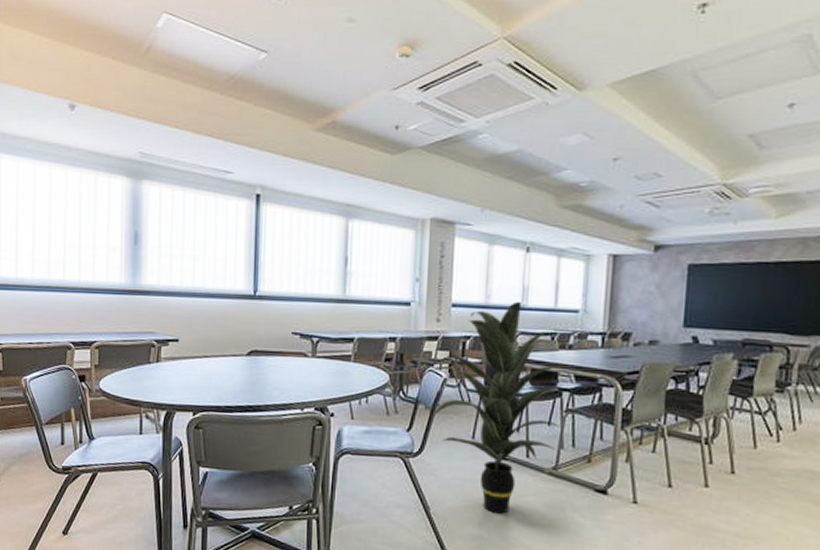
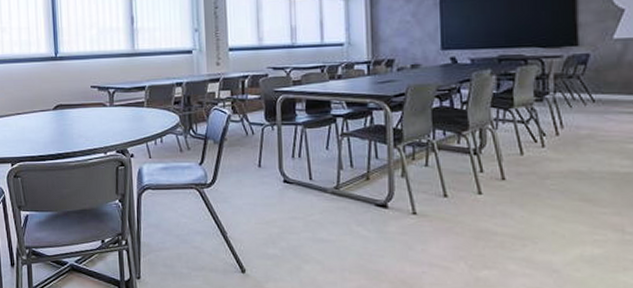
indoor plant: present [432,301,577,514] -> none [218,40,348,233]

